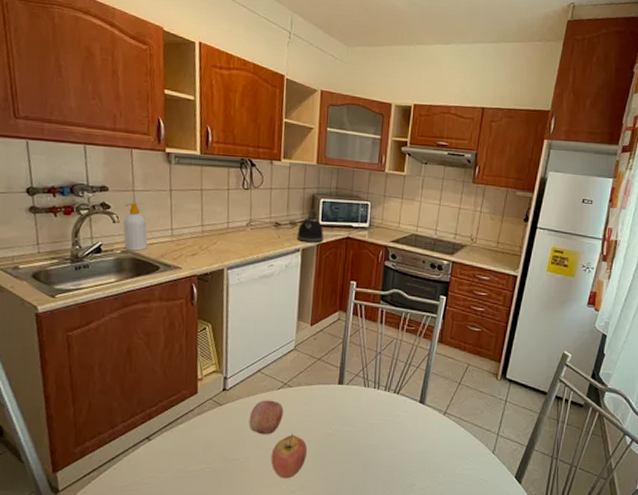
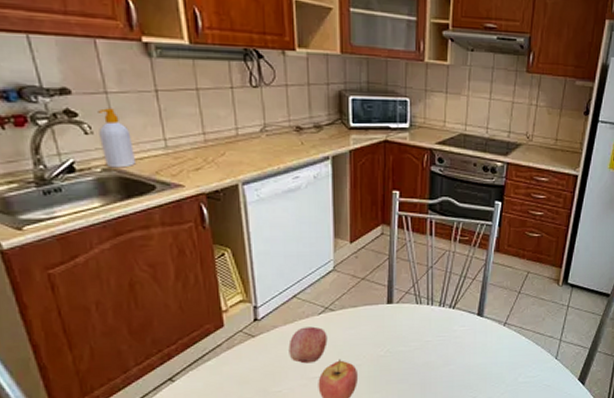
kettle: present [296,208,324,244] -> none [324,108,357,149]

